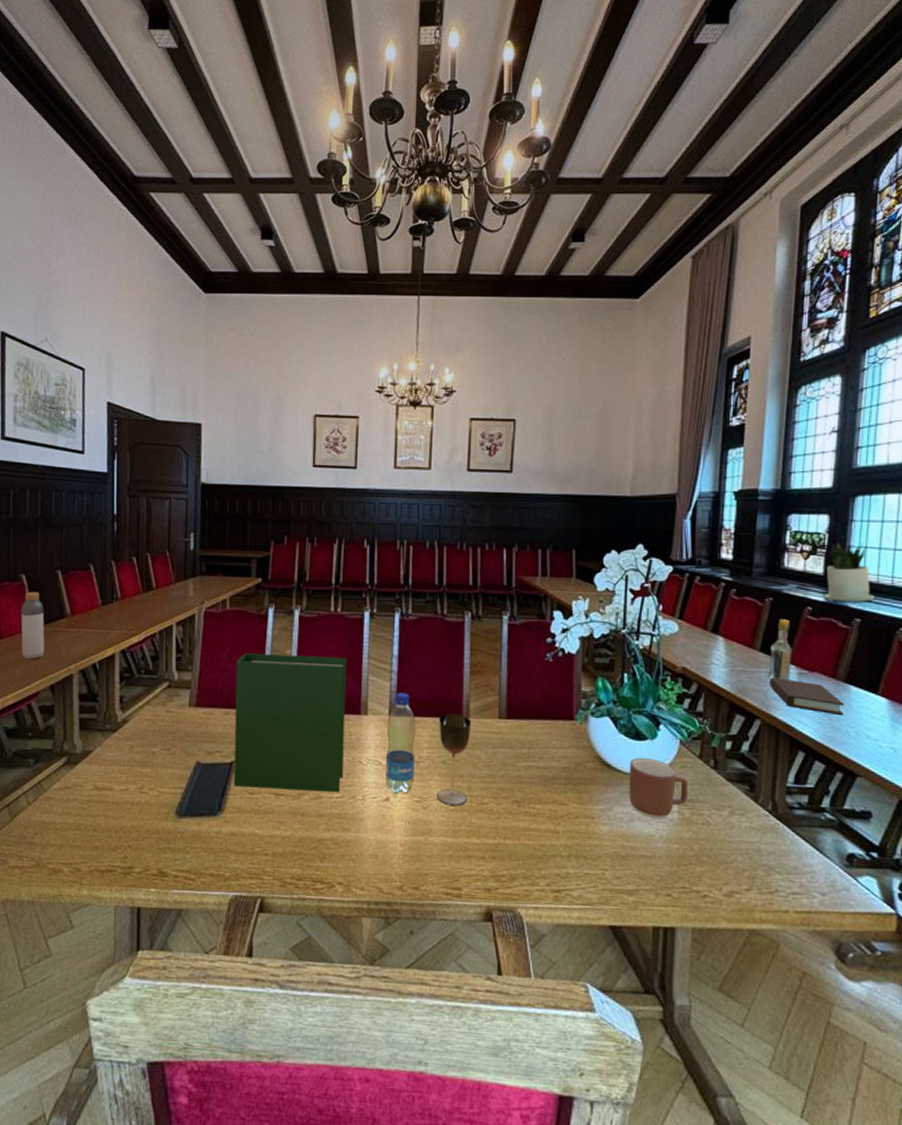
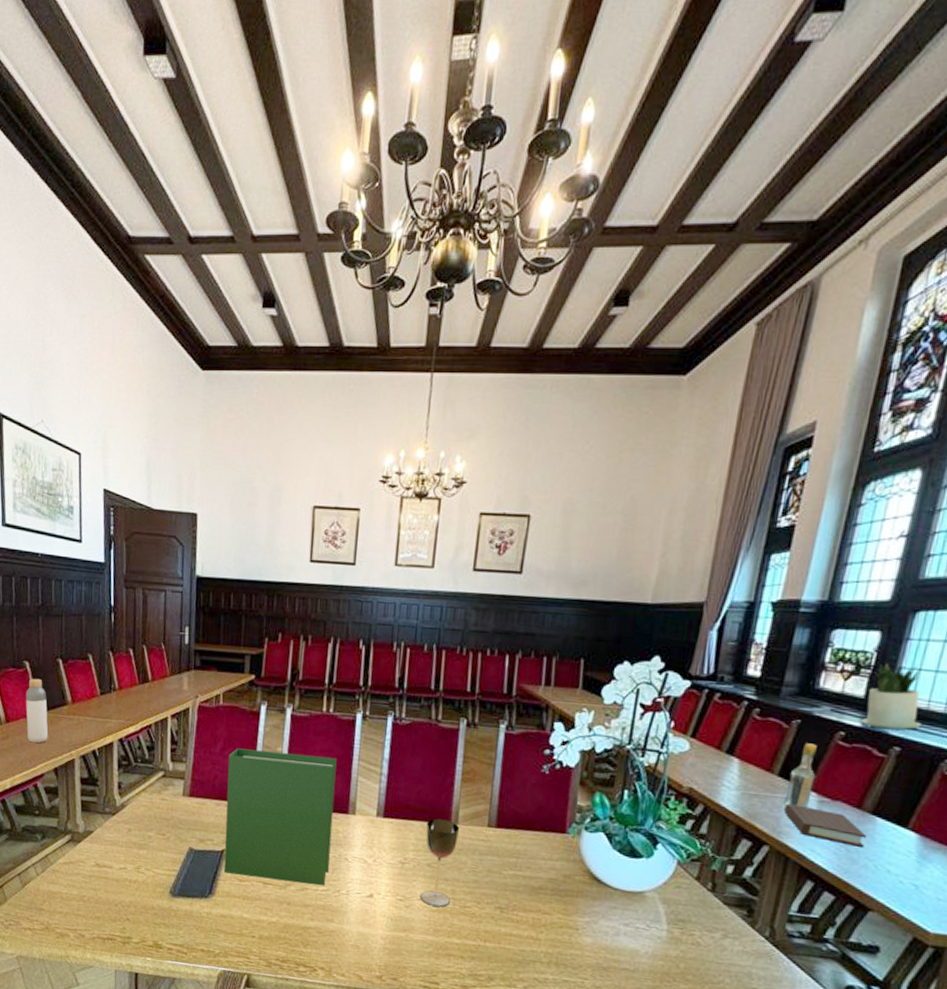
bottle: present [384,692,416,794] -> none [369,795,404,892]
mug: present [629,758,689,818] -> none [616,875,682,935]

